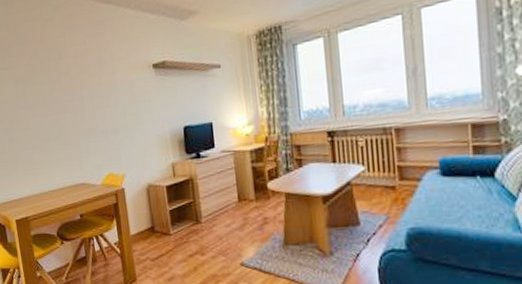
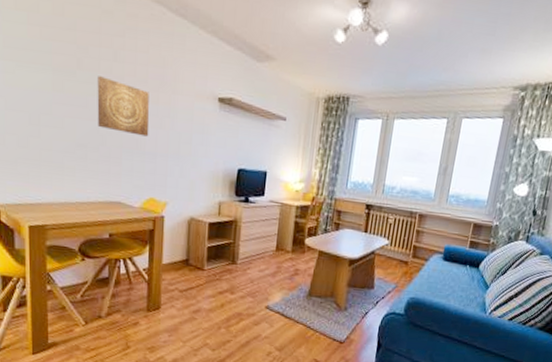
wall art: none [49,74,98,120] -> present [97,76,150,137]

